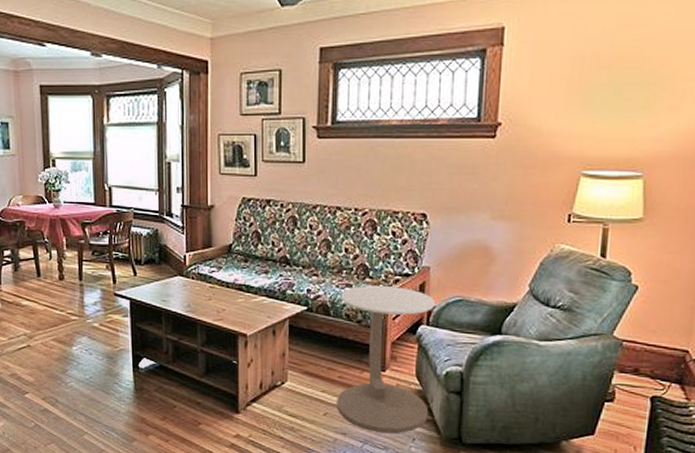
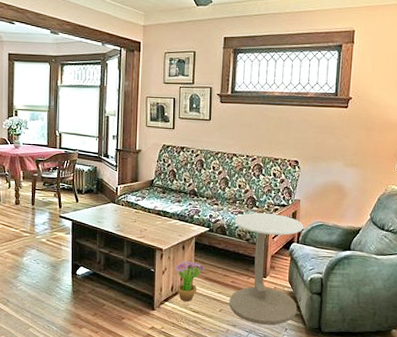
decorative plant: none [263,349,304,403] -> present [174,260,206,302]

